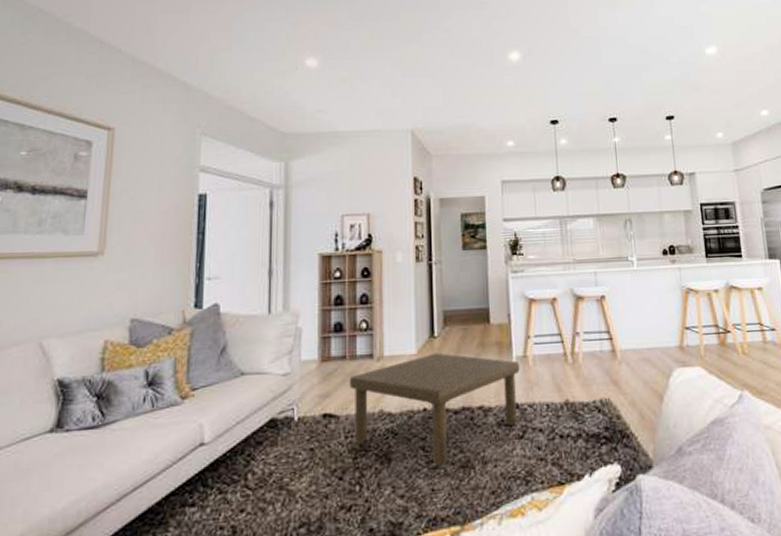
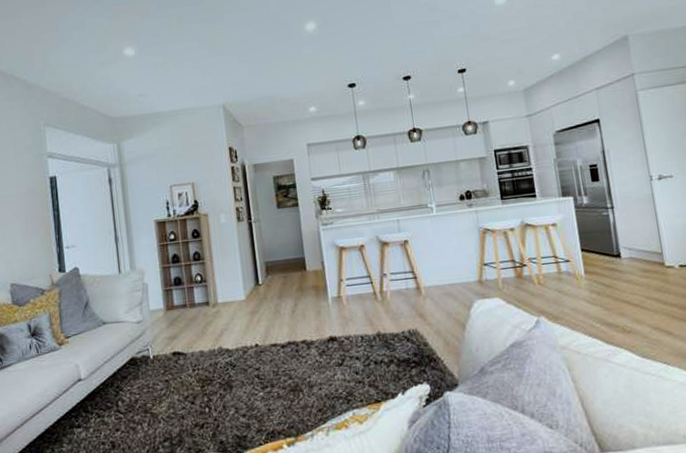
coffee table: present [349,353,520,466] -> none [191,298,336,391]

